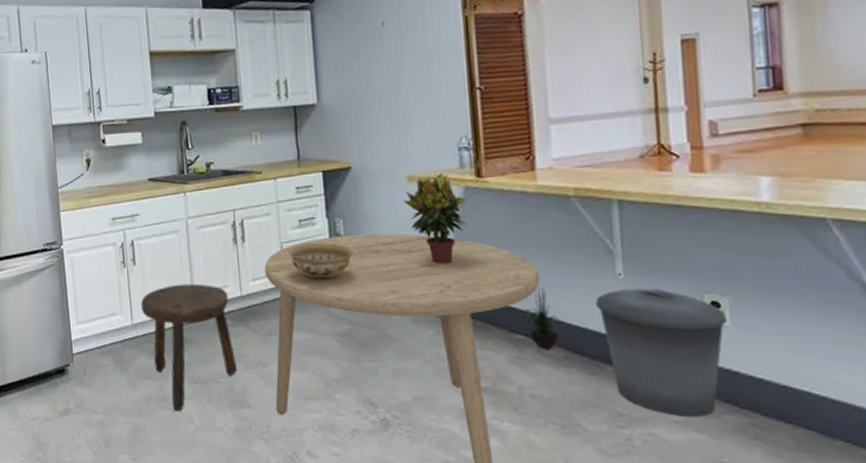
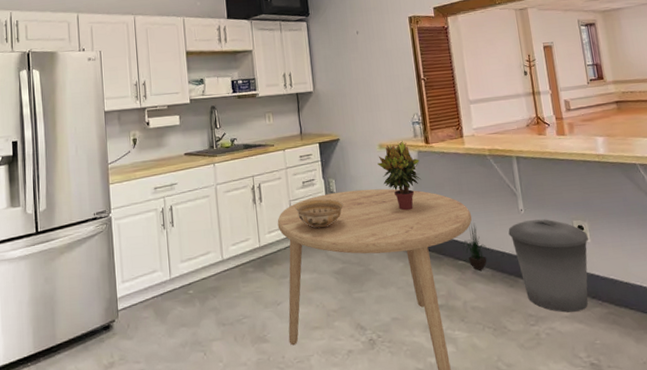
stool: present [140,283,238,411] -> none [177,239,258,352]

